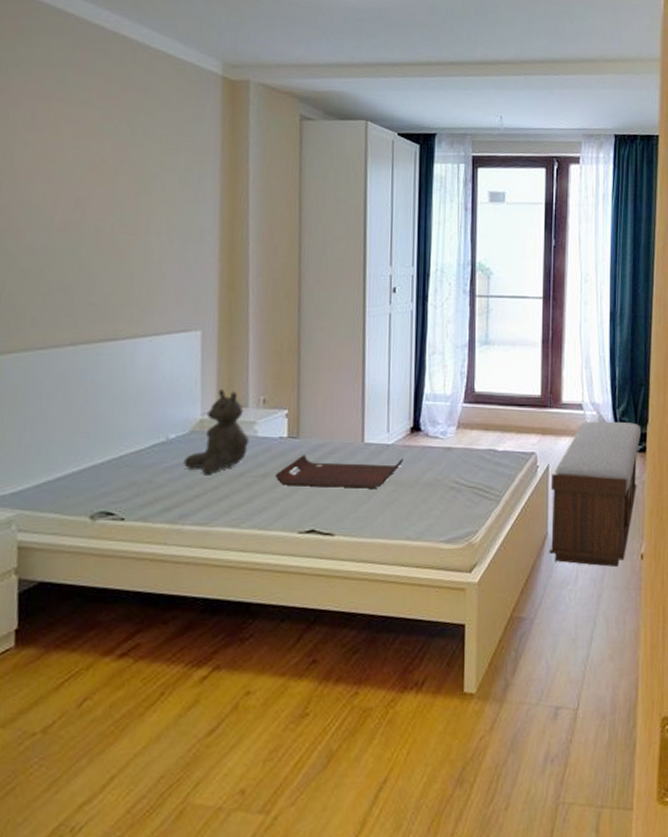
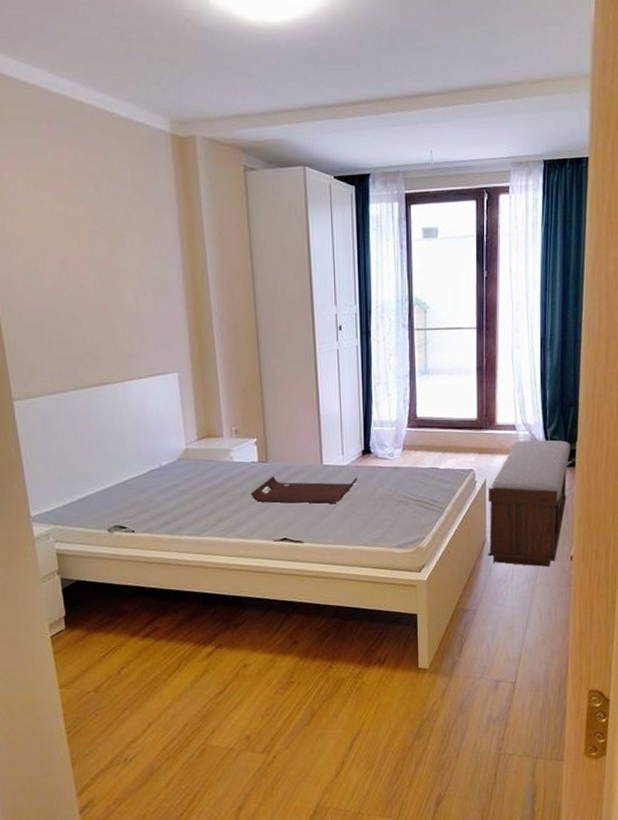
teddy bear: present [183,388,250,474] -> none [175,422,227,494]

